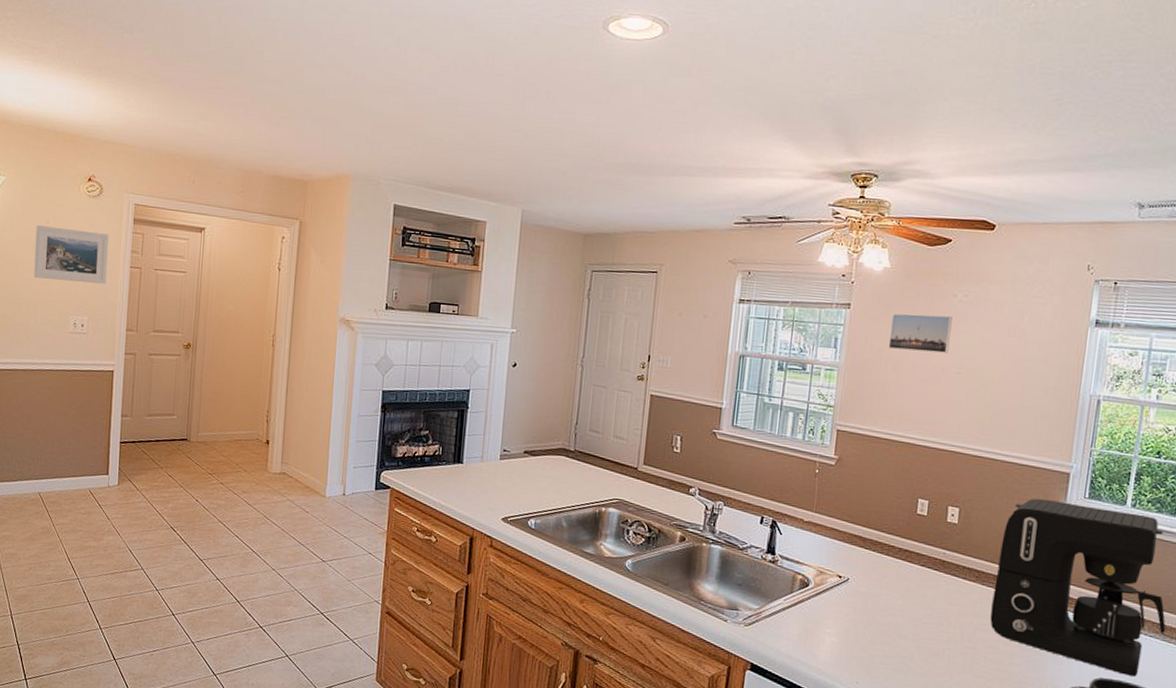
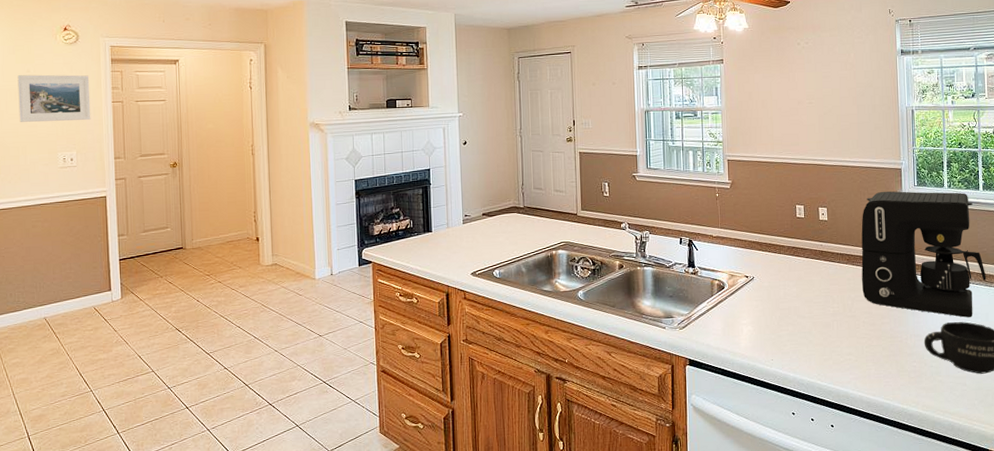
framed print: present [888,313,953,353] -> none [755,60,800,91]

